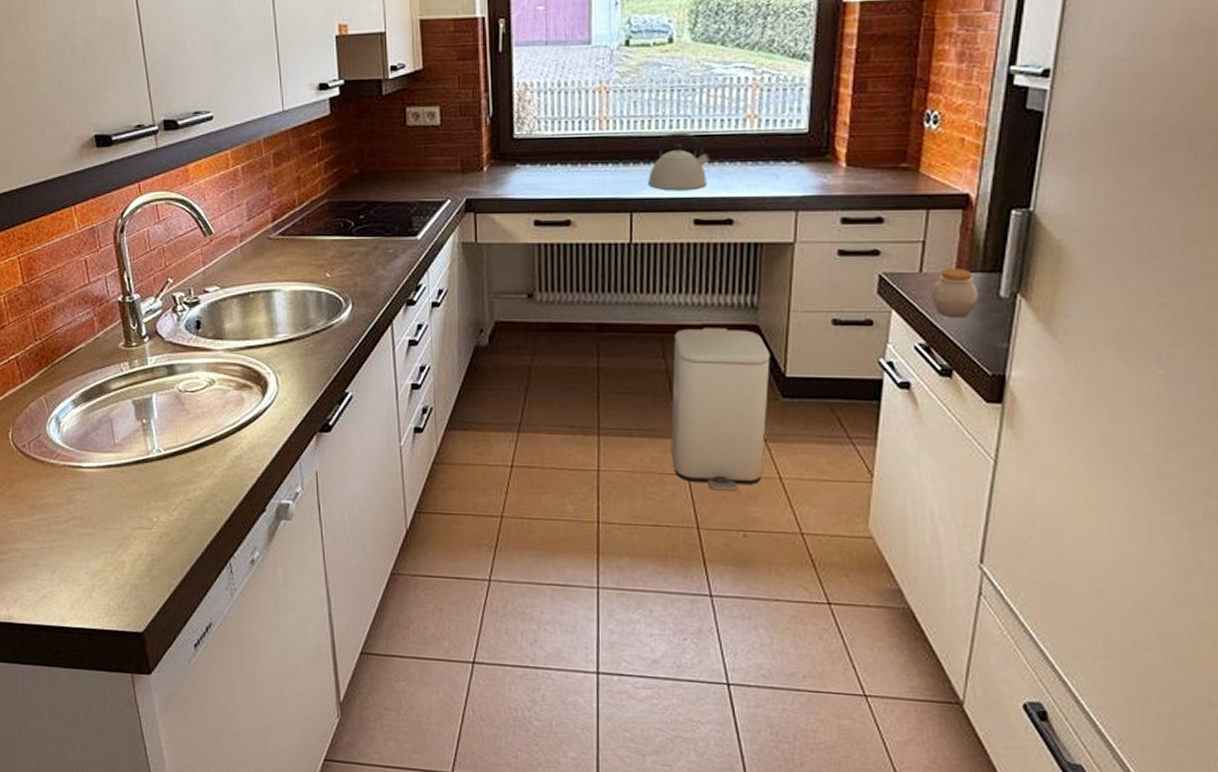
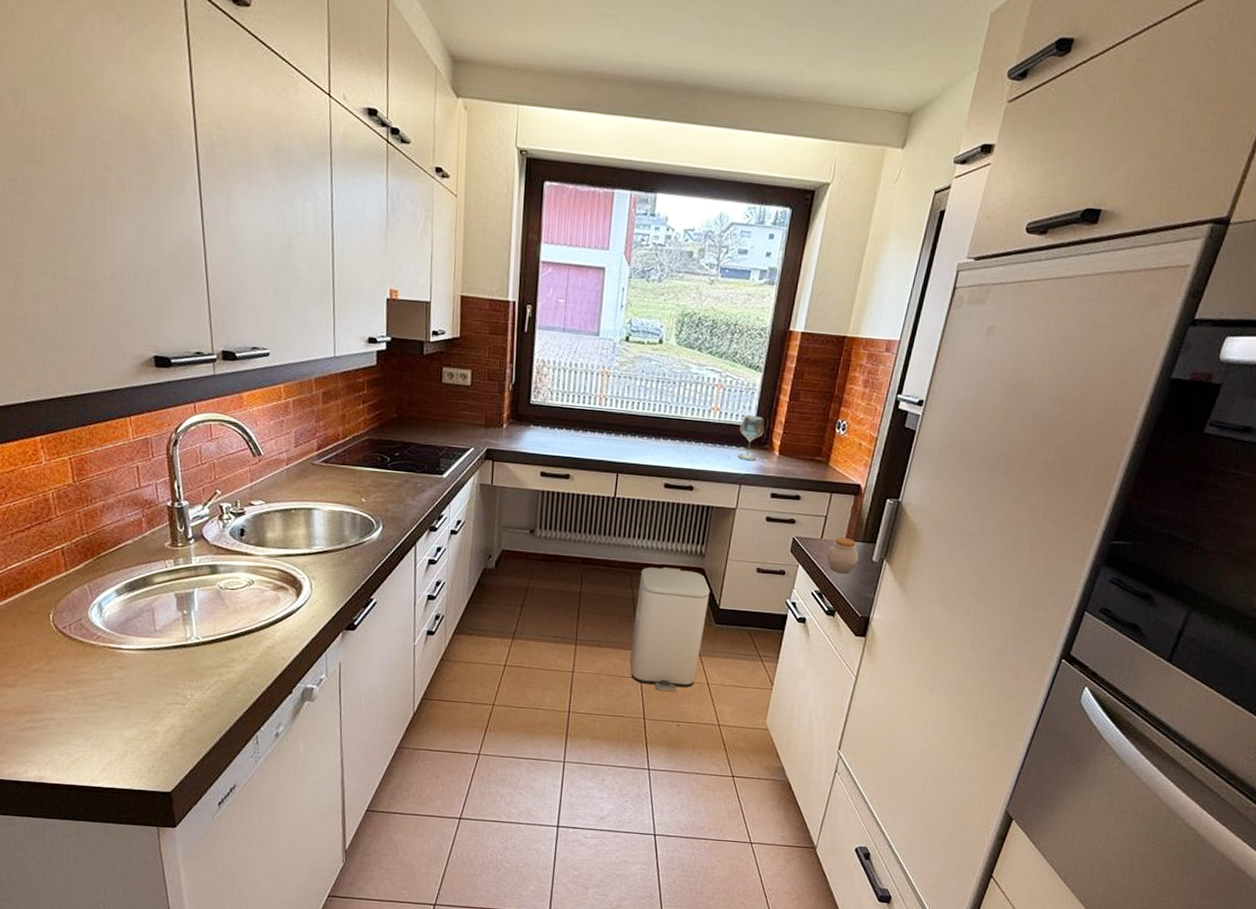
kettle: present [648,132,710,191] -> none [633,414,681,461]
wine glass: none [787,118,822,179] -> present [737,415,765,461]

